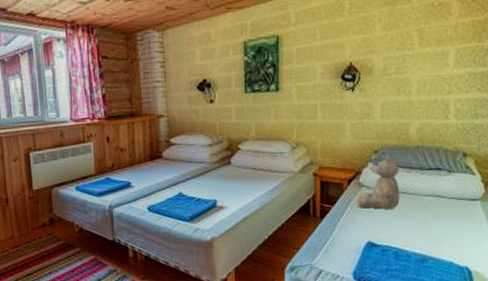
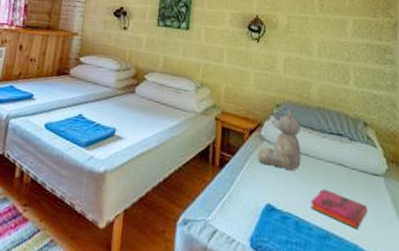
hardback book: none [409,220,464,250] -> present [310,188,368,230]

